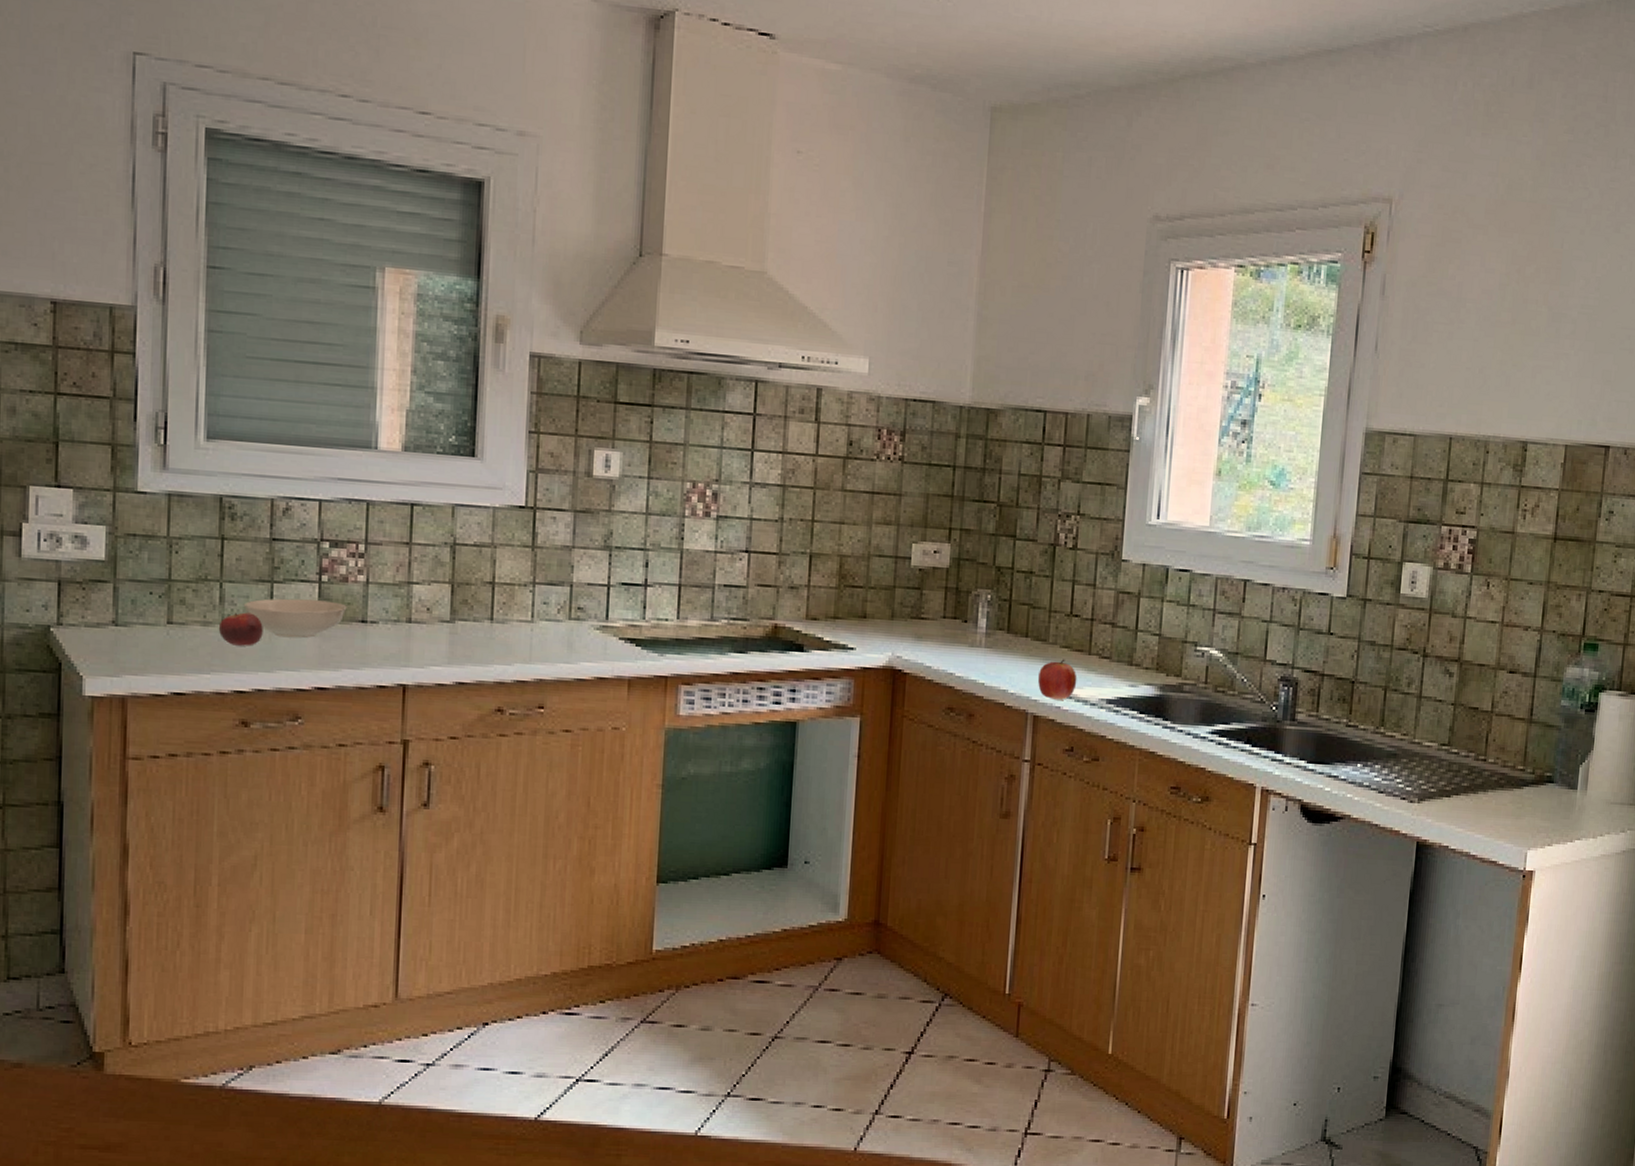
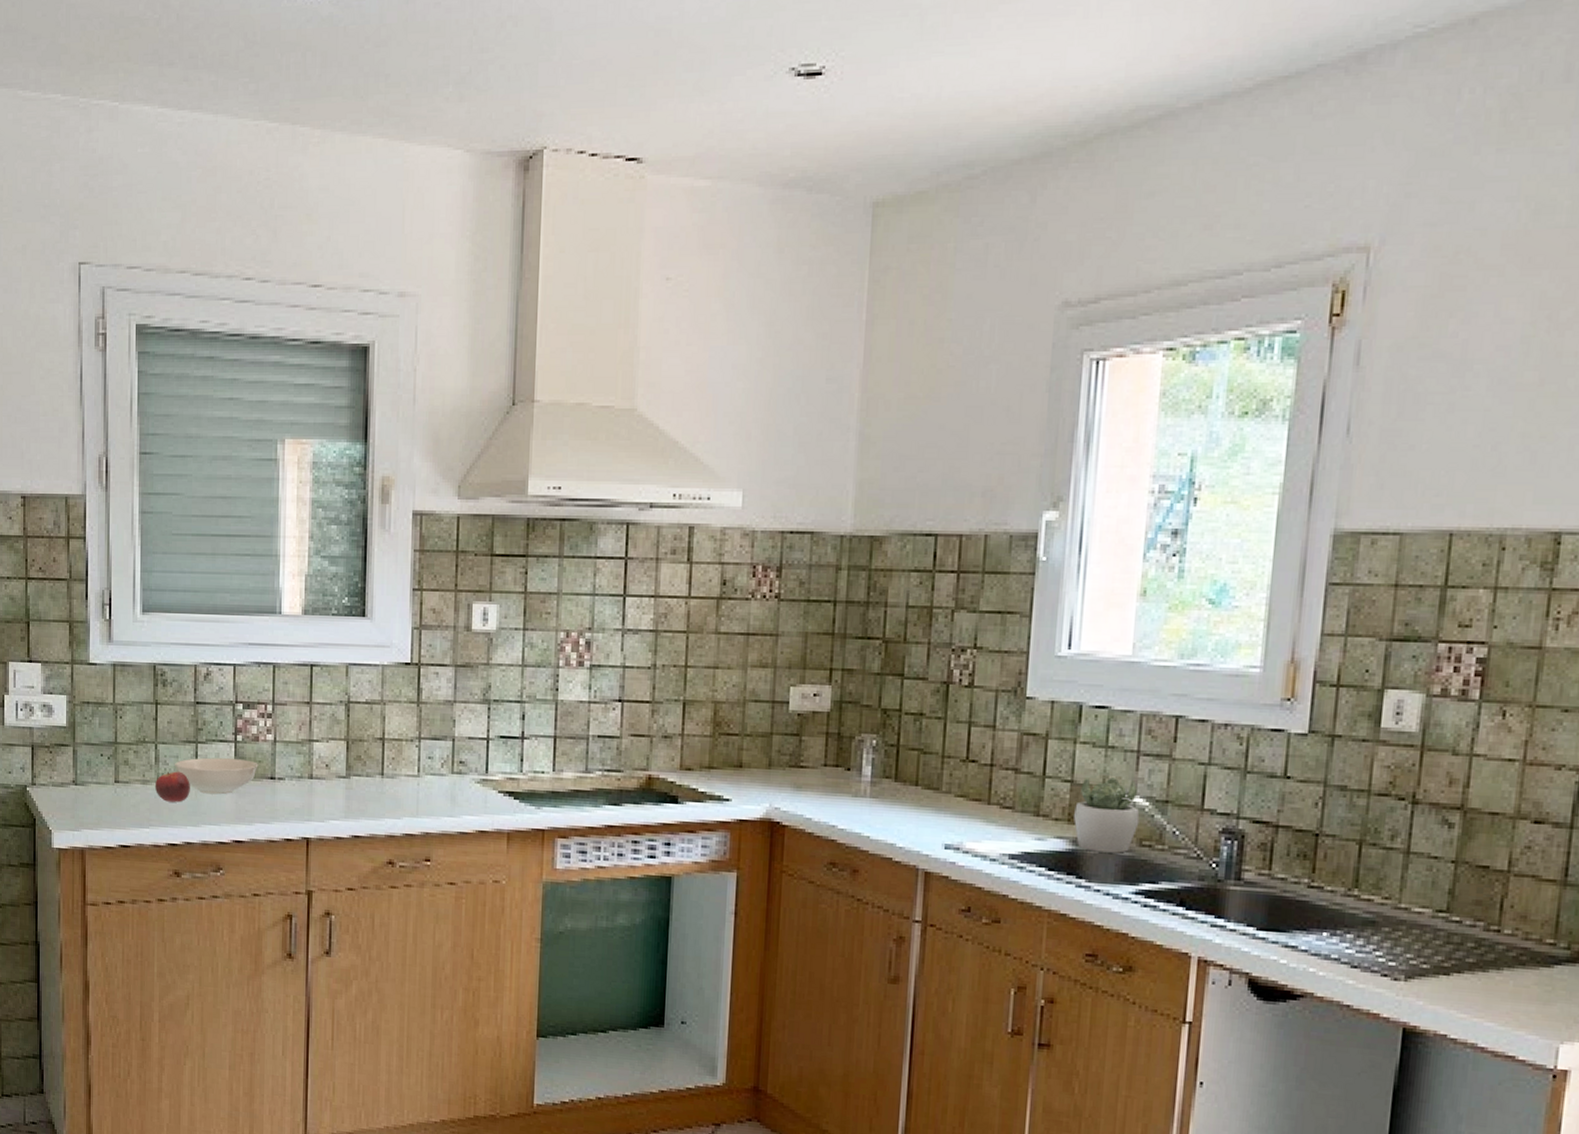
fruit: present [1037,659,1077,700] -> none [929,809,975,855]
succulent plant: none [1161,632,1215,698] -> present [1074,777,1140,853]

